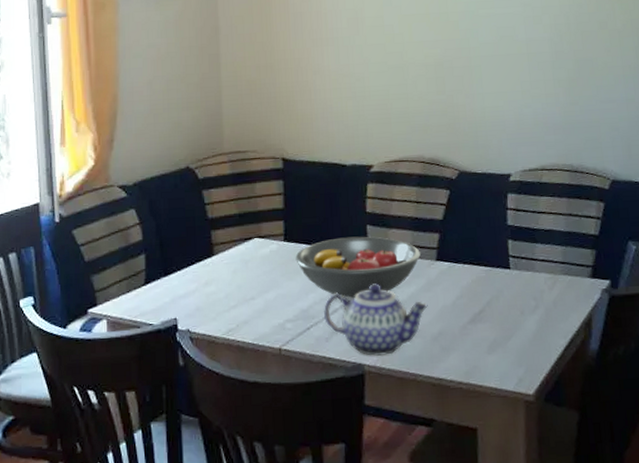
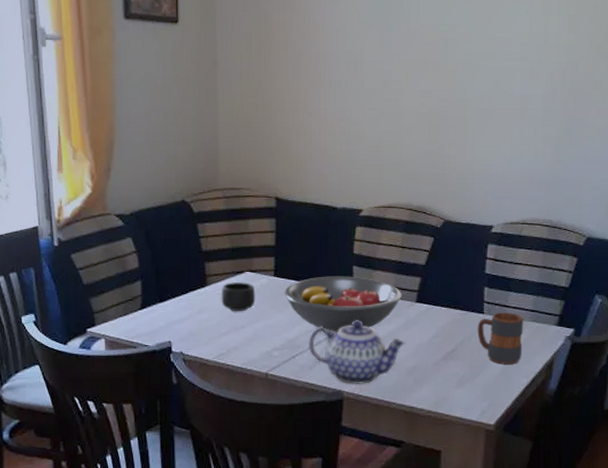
mug: none [229,249,266,282] -> present [221,282,256,312]
mug: none [504,266,556,325] -> present [477,312,524,364]

